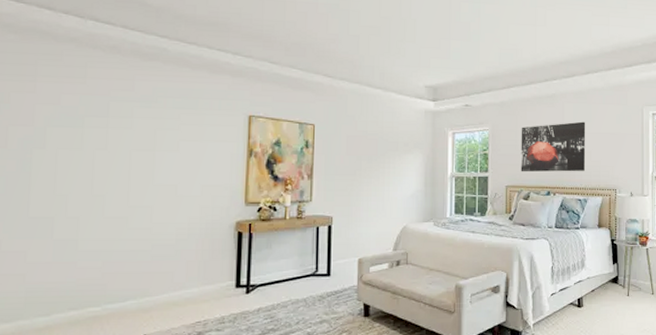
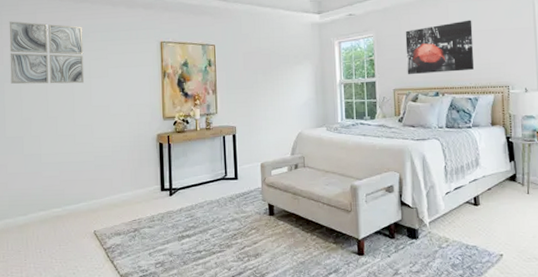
wall art: none [42,73,149,157] -> present [9,21,85,85]

